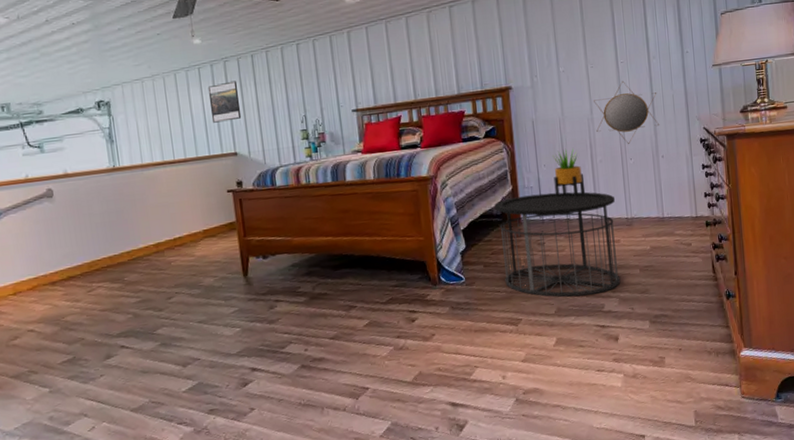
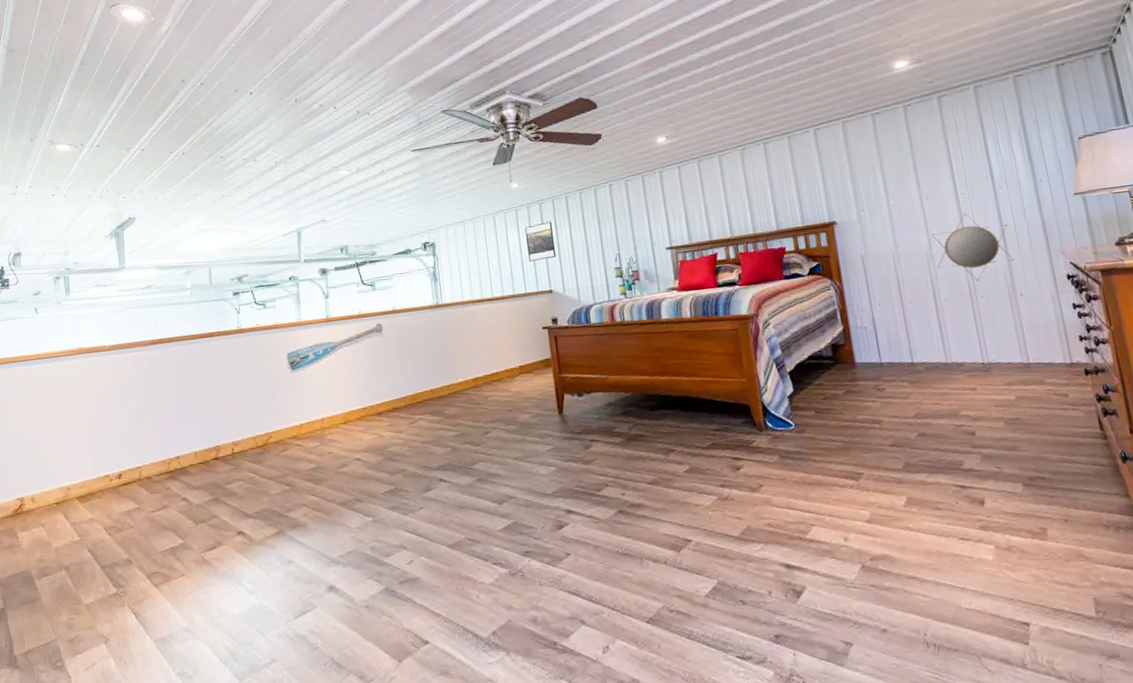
side table: present [495,192,621,297] -> none [824,333,982,451]
potted plant: present [553,149,586,198] -> none [888,286,930,339]

